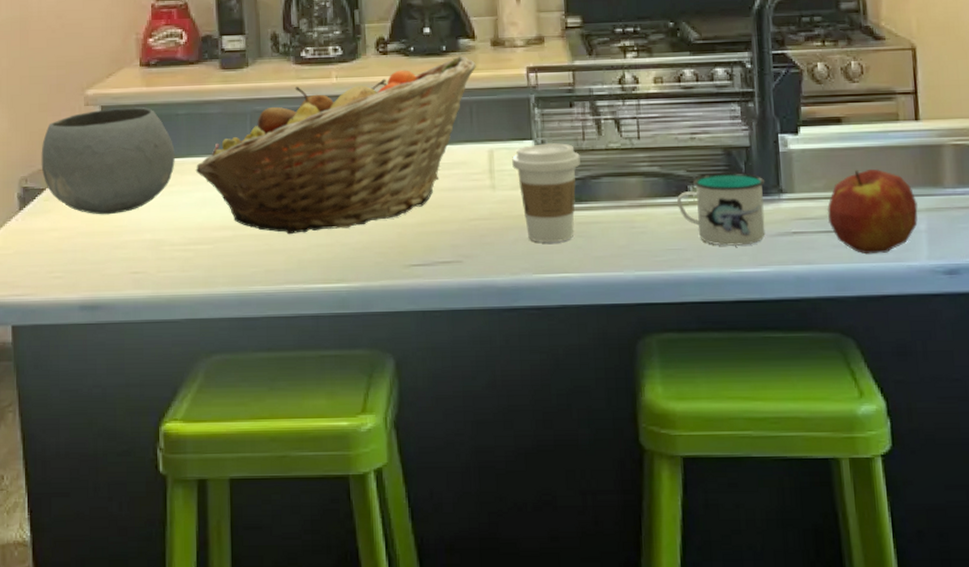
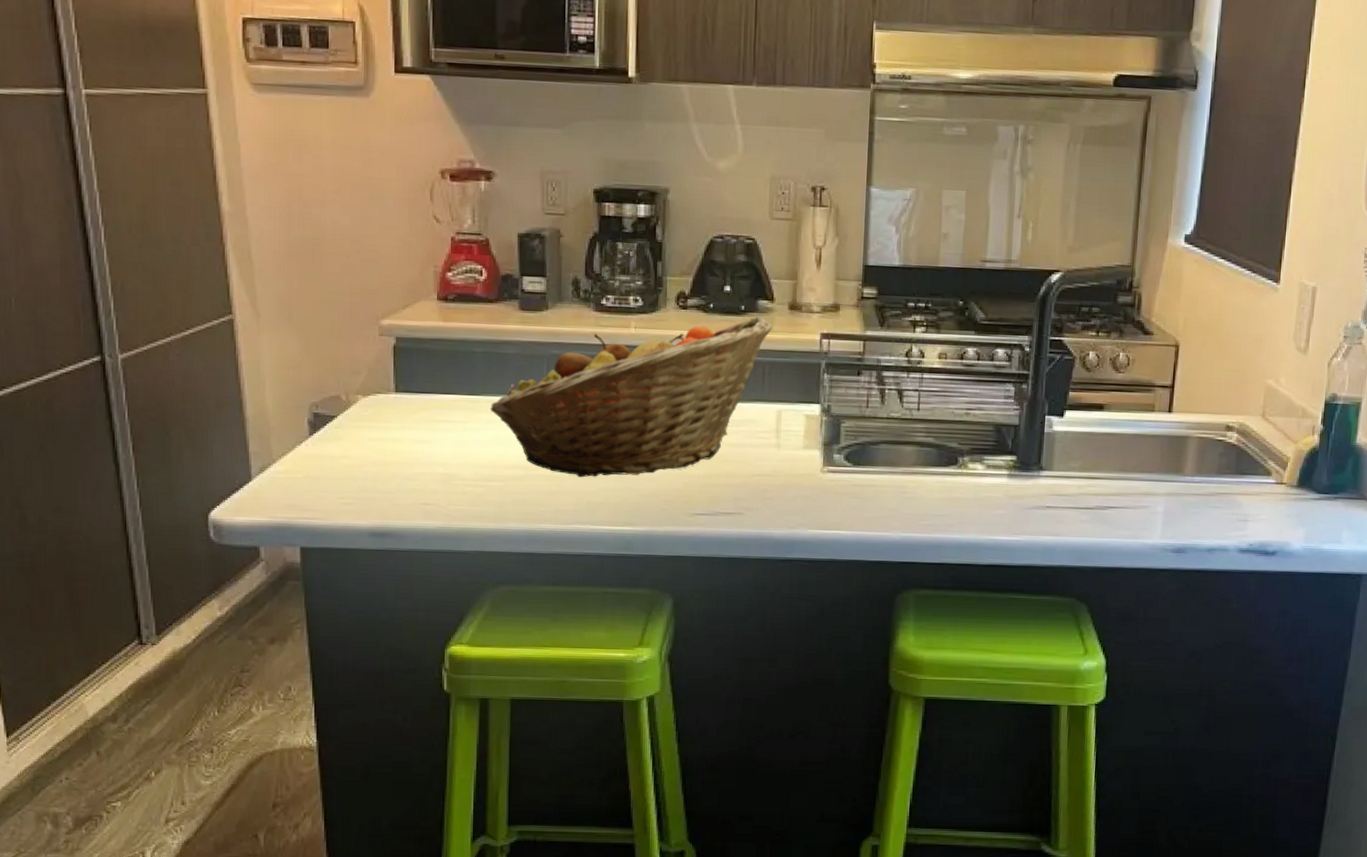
bowl: present [41,107,175,215] -> none [333,341,470,446]
coffee cup: present [512,143,581,244] -> none [798,408,863,502]
mug: present [676,173,766,246] -> none [946,448,1028,516]
apple: present [827,168,918,255] -> none [1078,453,1159,531]

